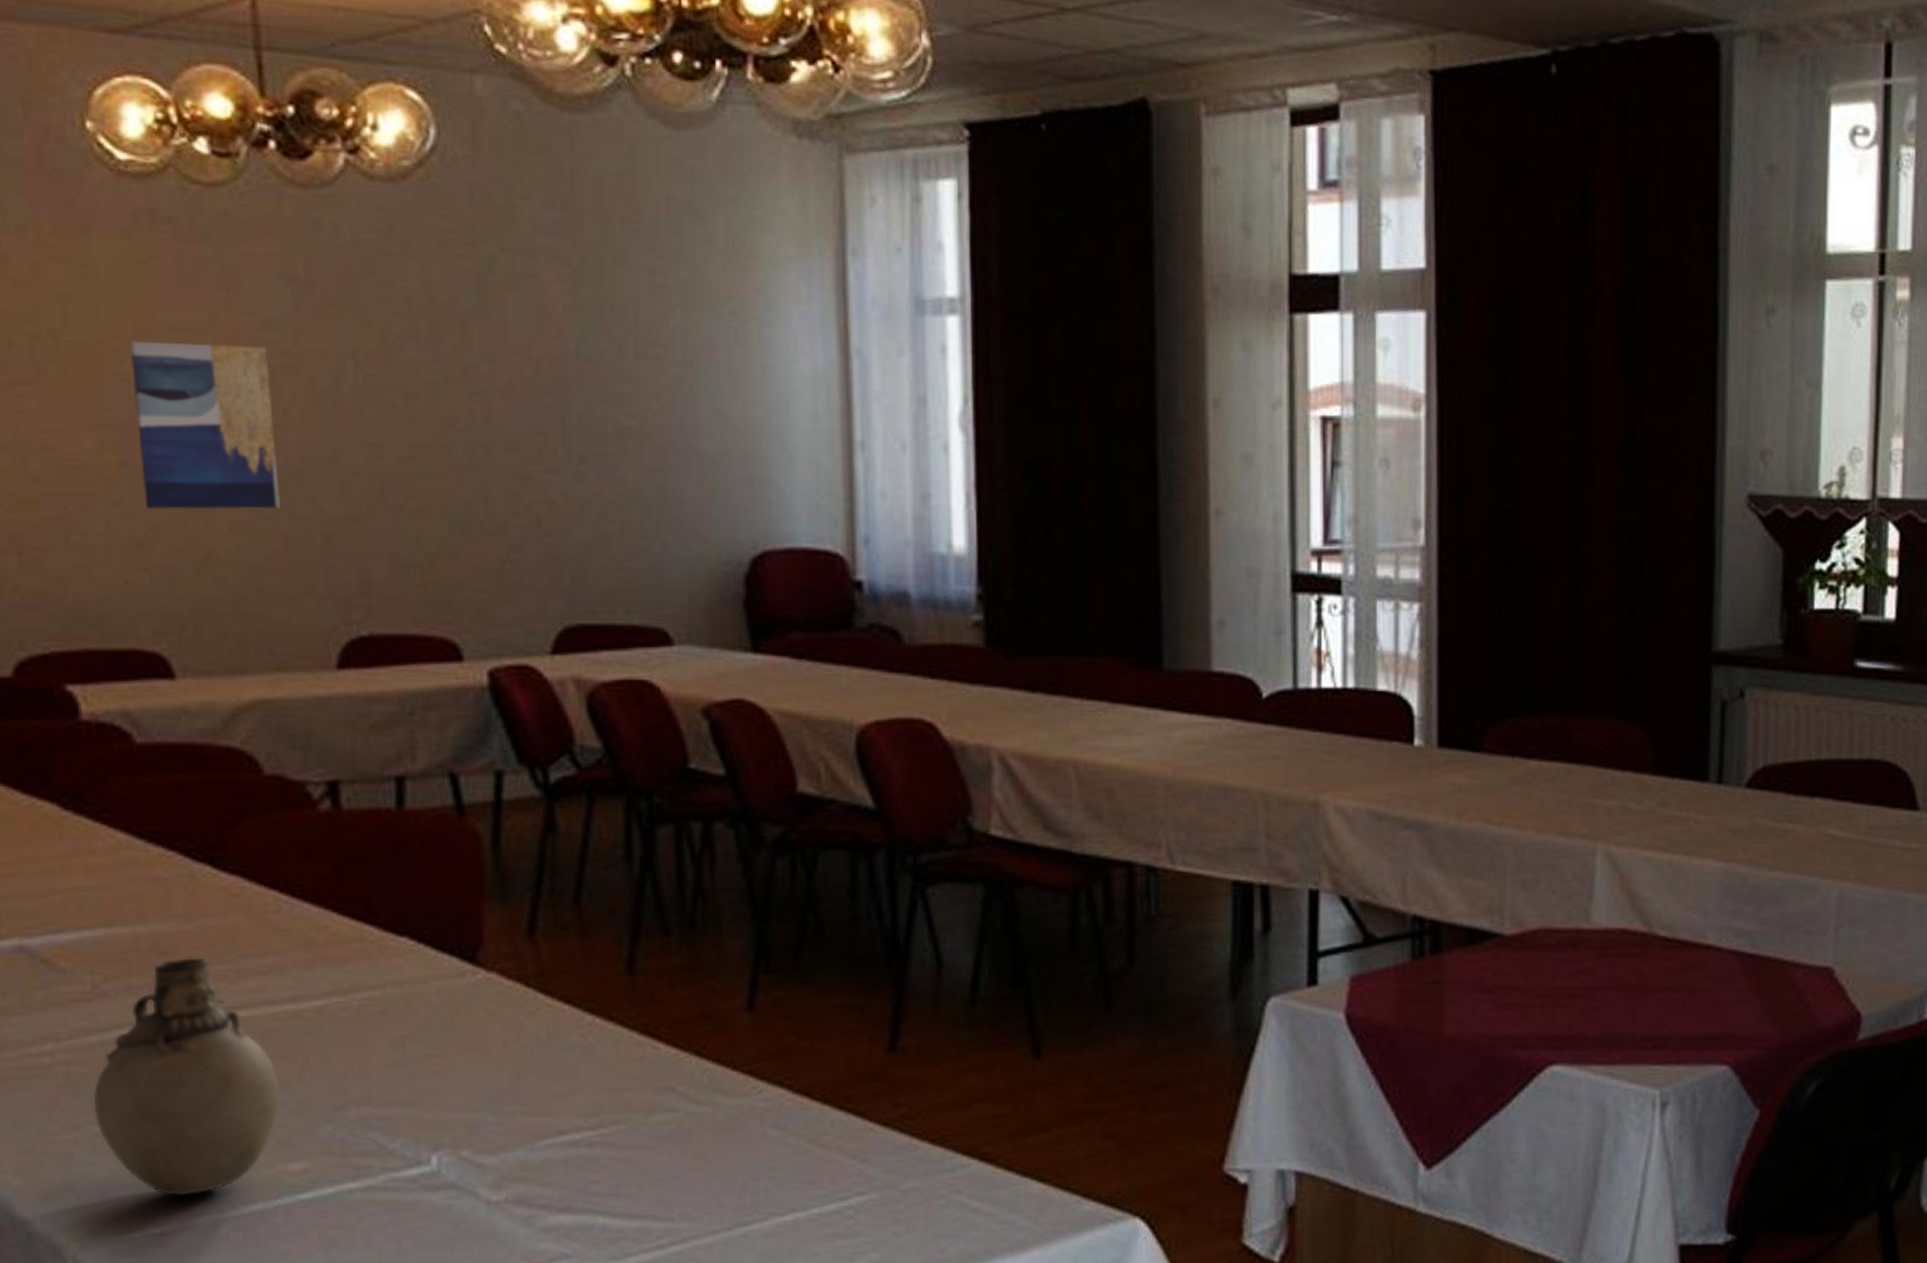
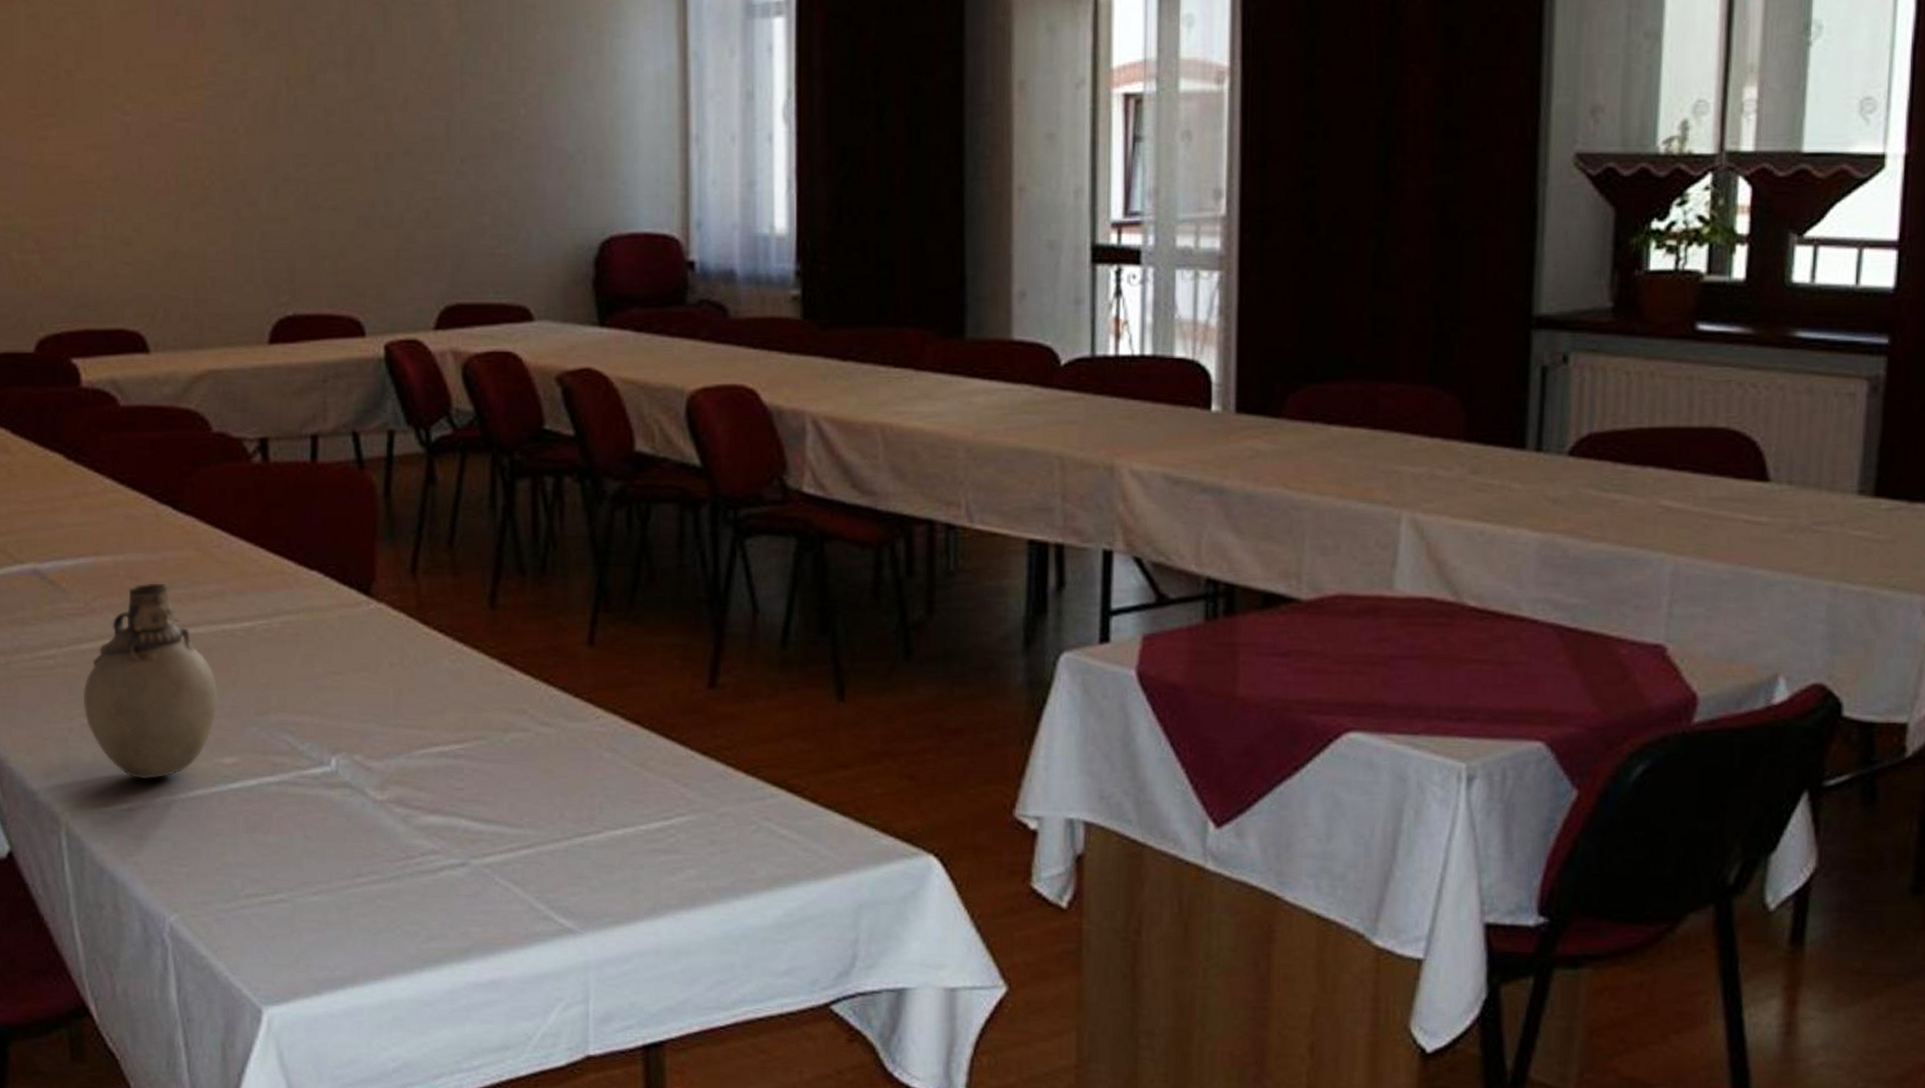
wall art: present [129,340,280,510] -> none [123,76,229,215]

